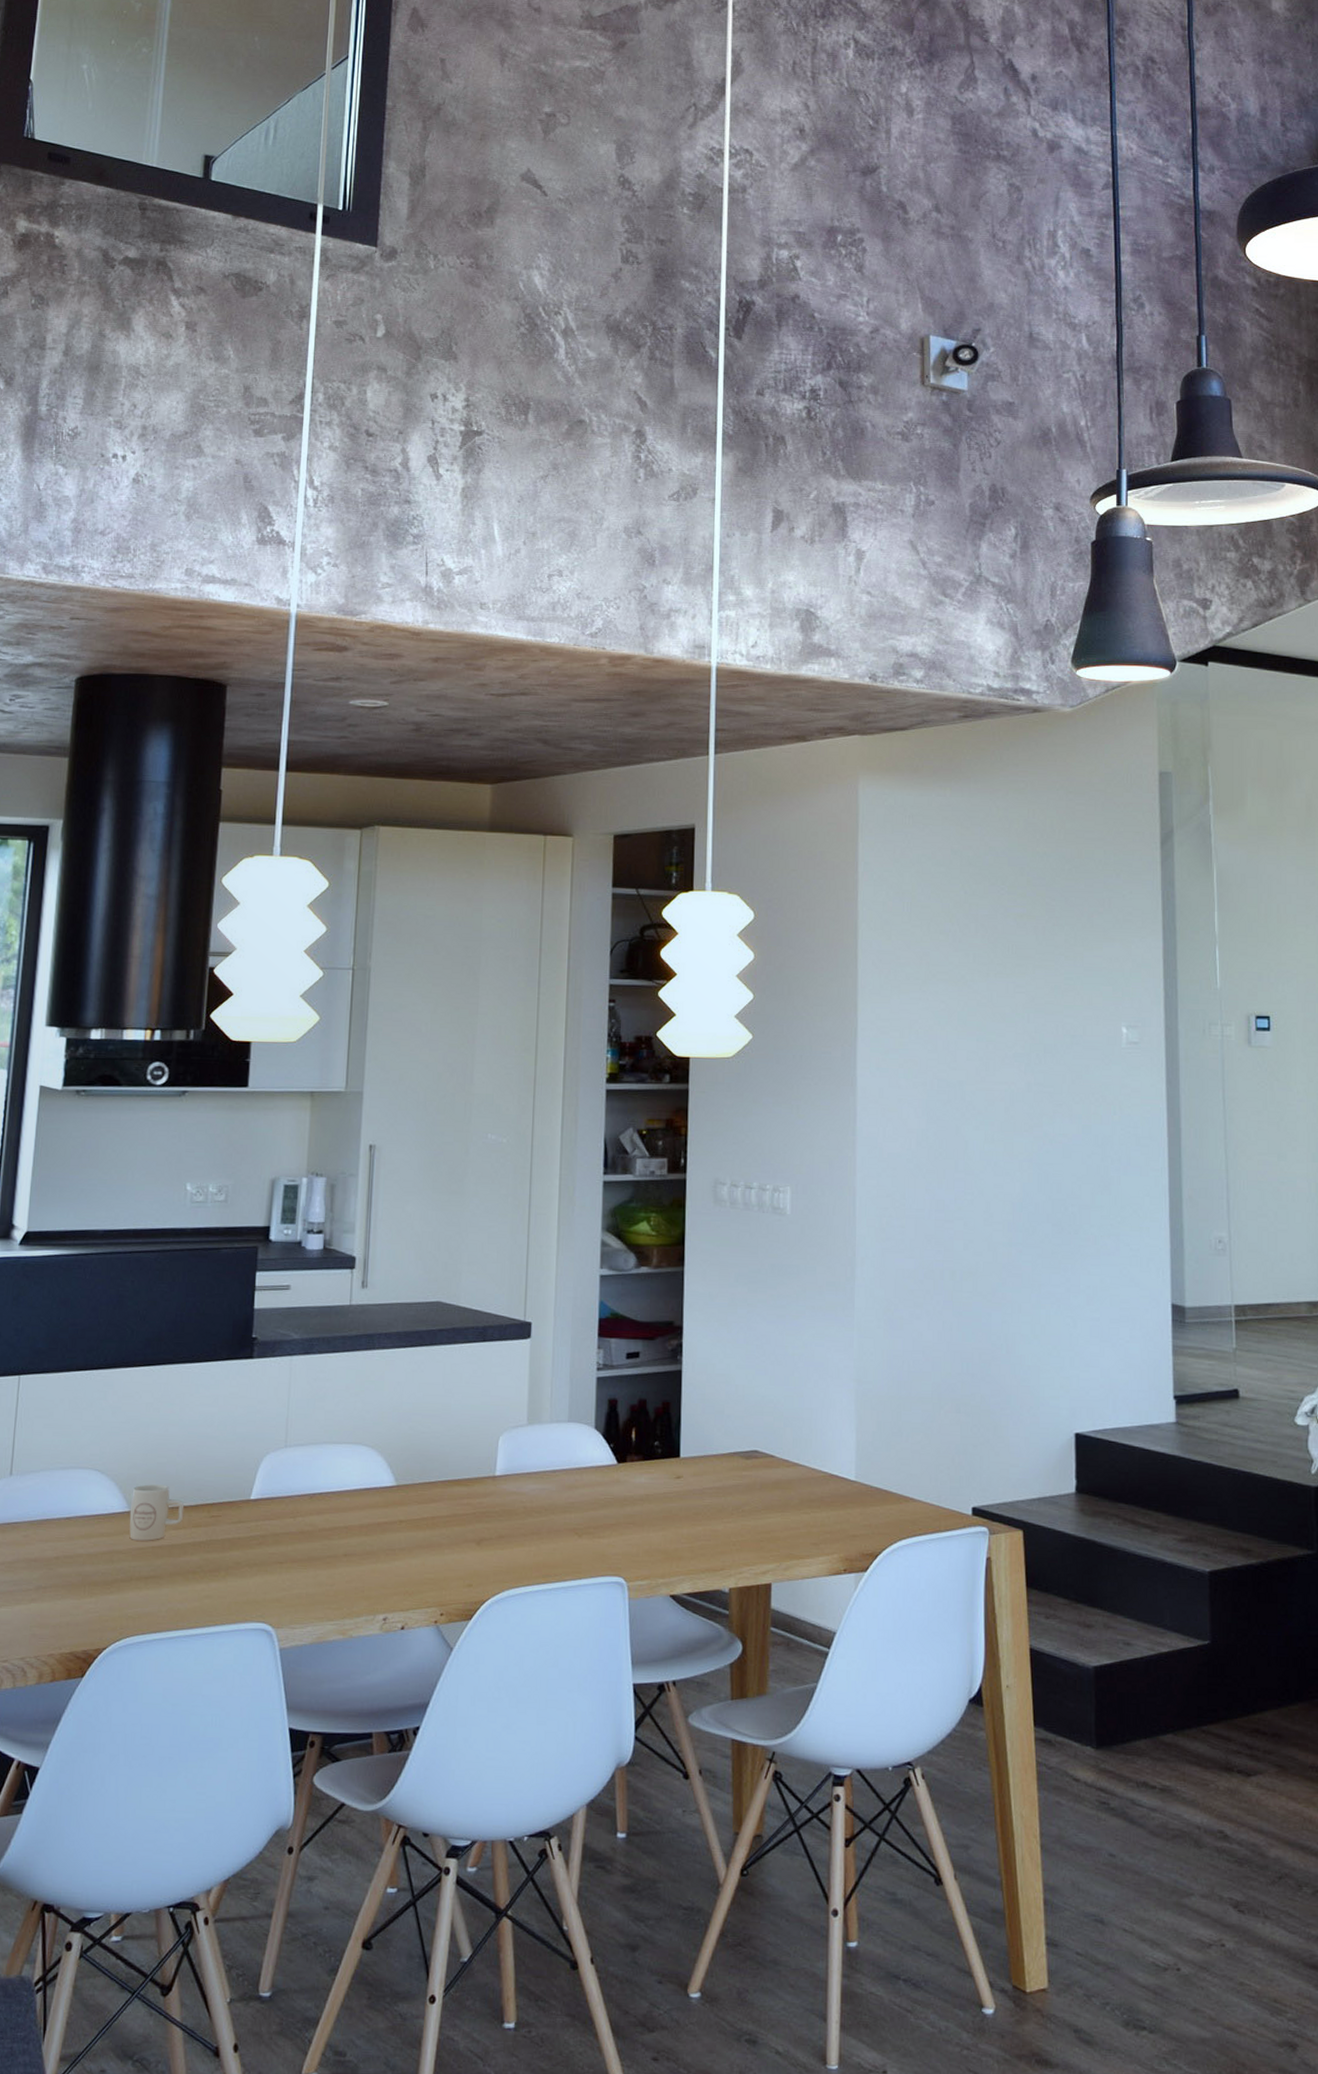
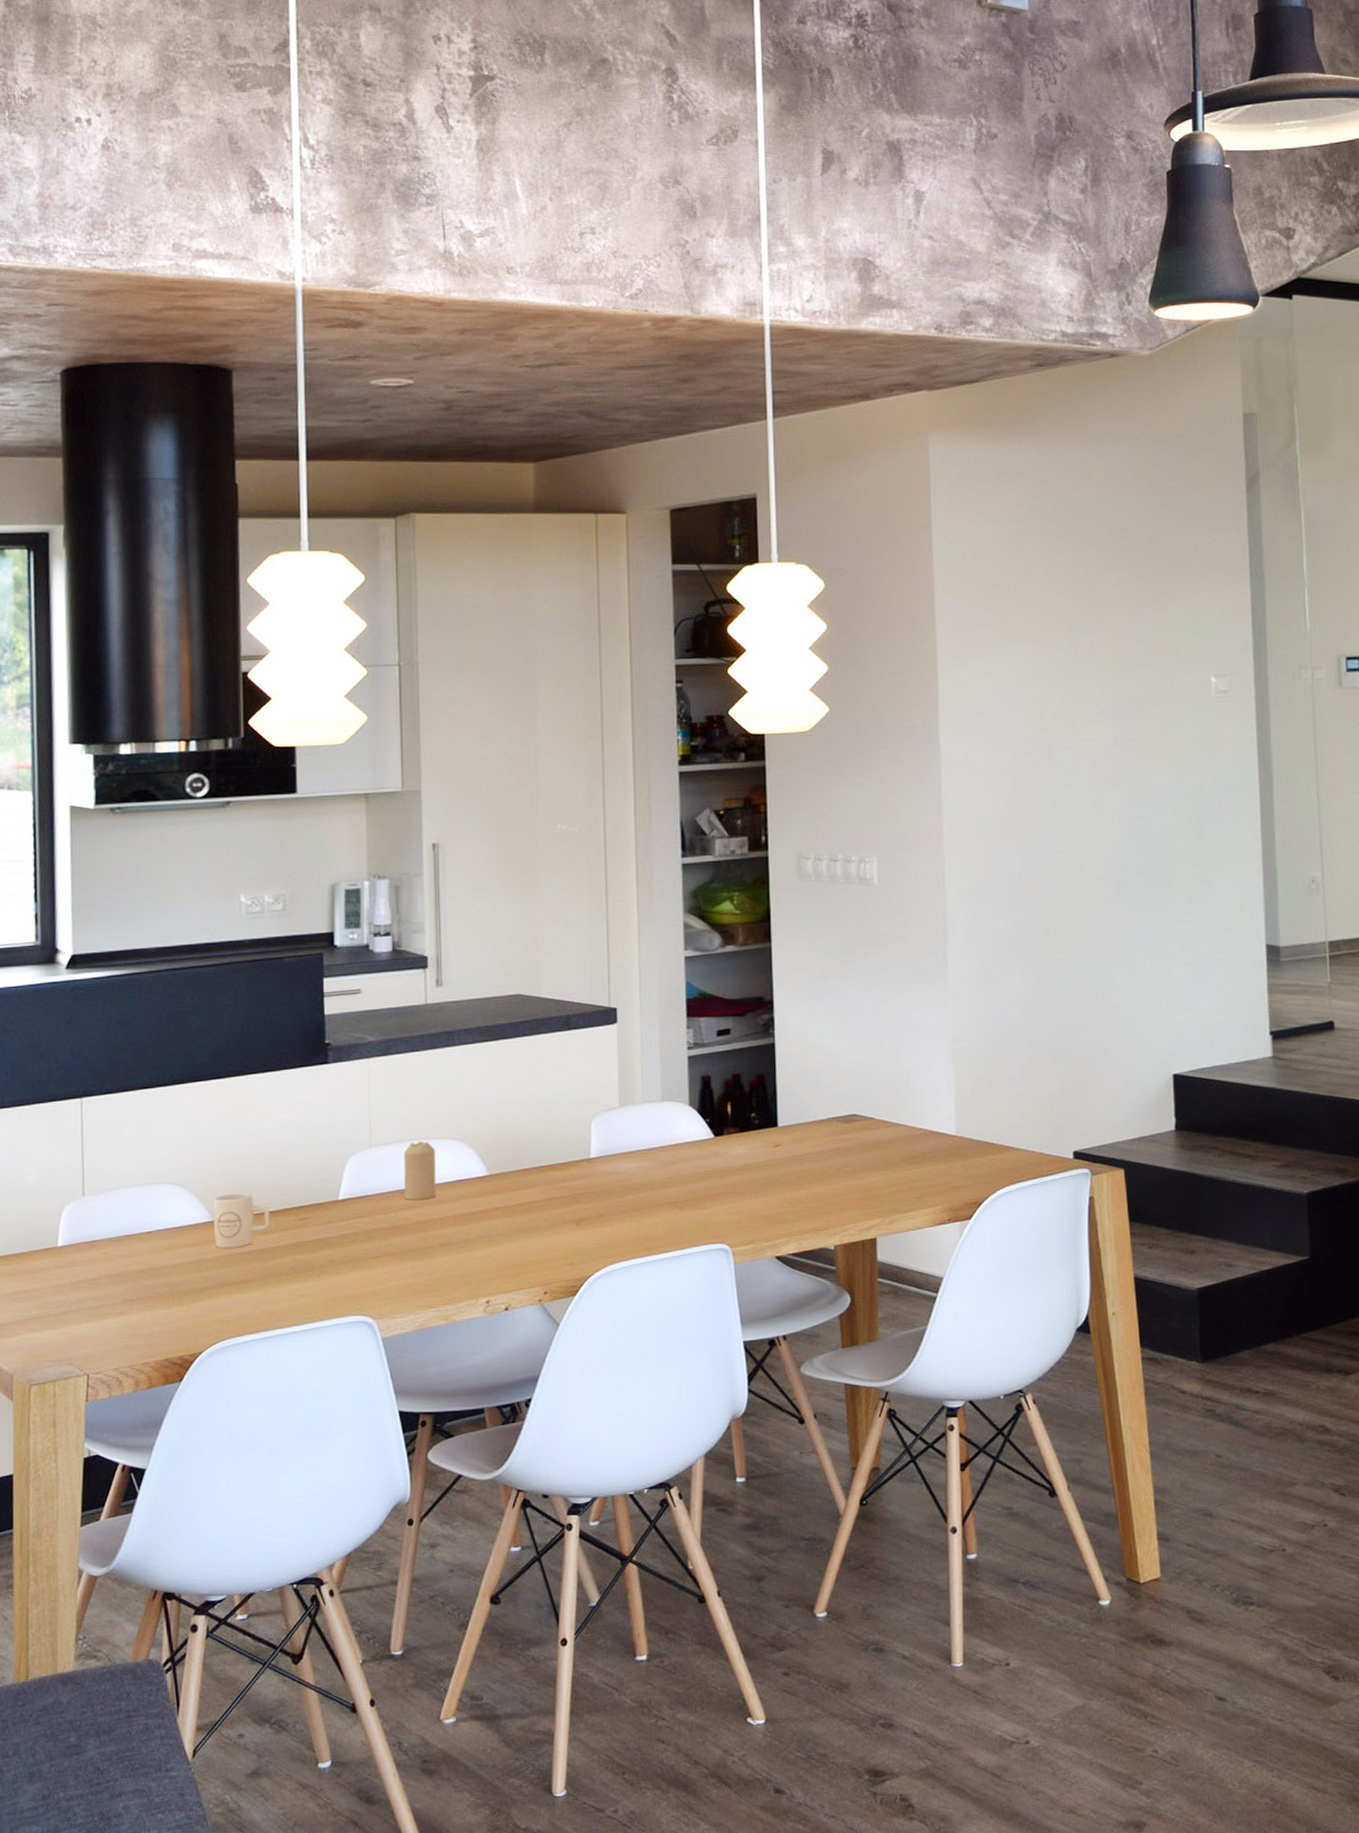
candle: none [314,1445,347,1507] -> present [403,1141,436,1201]

